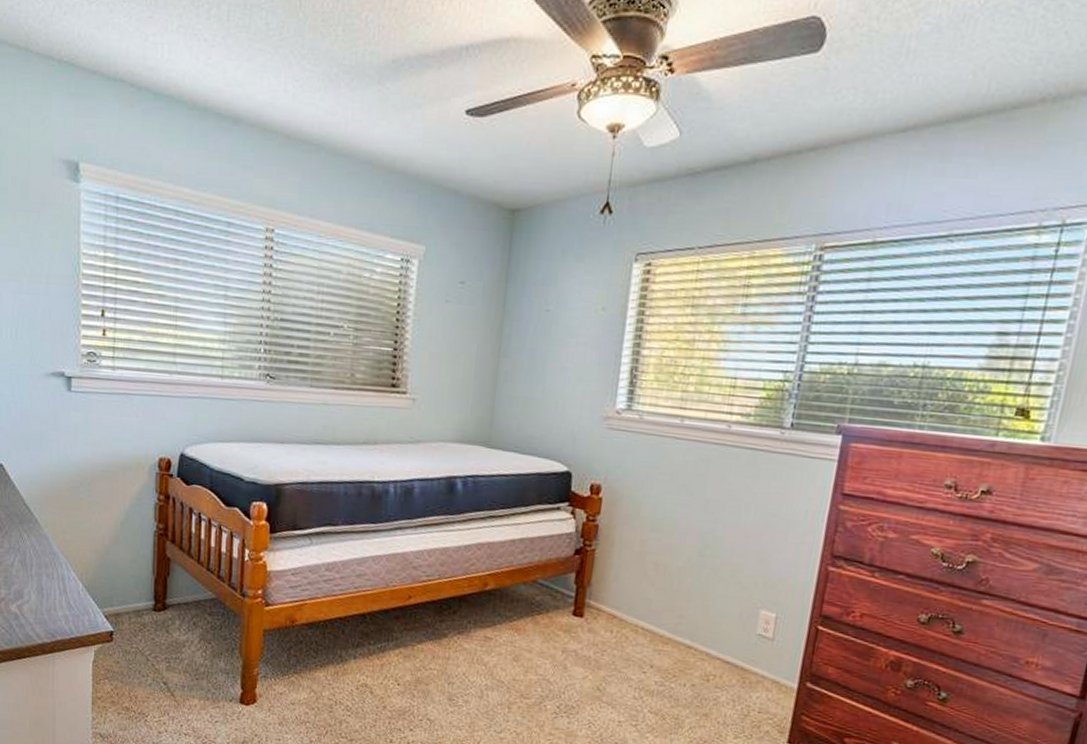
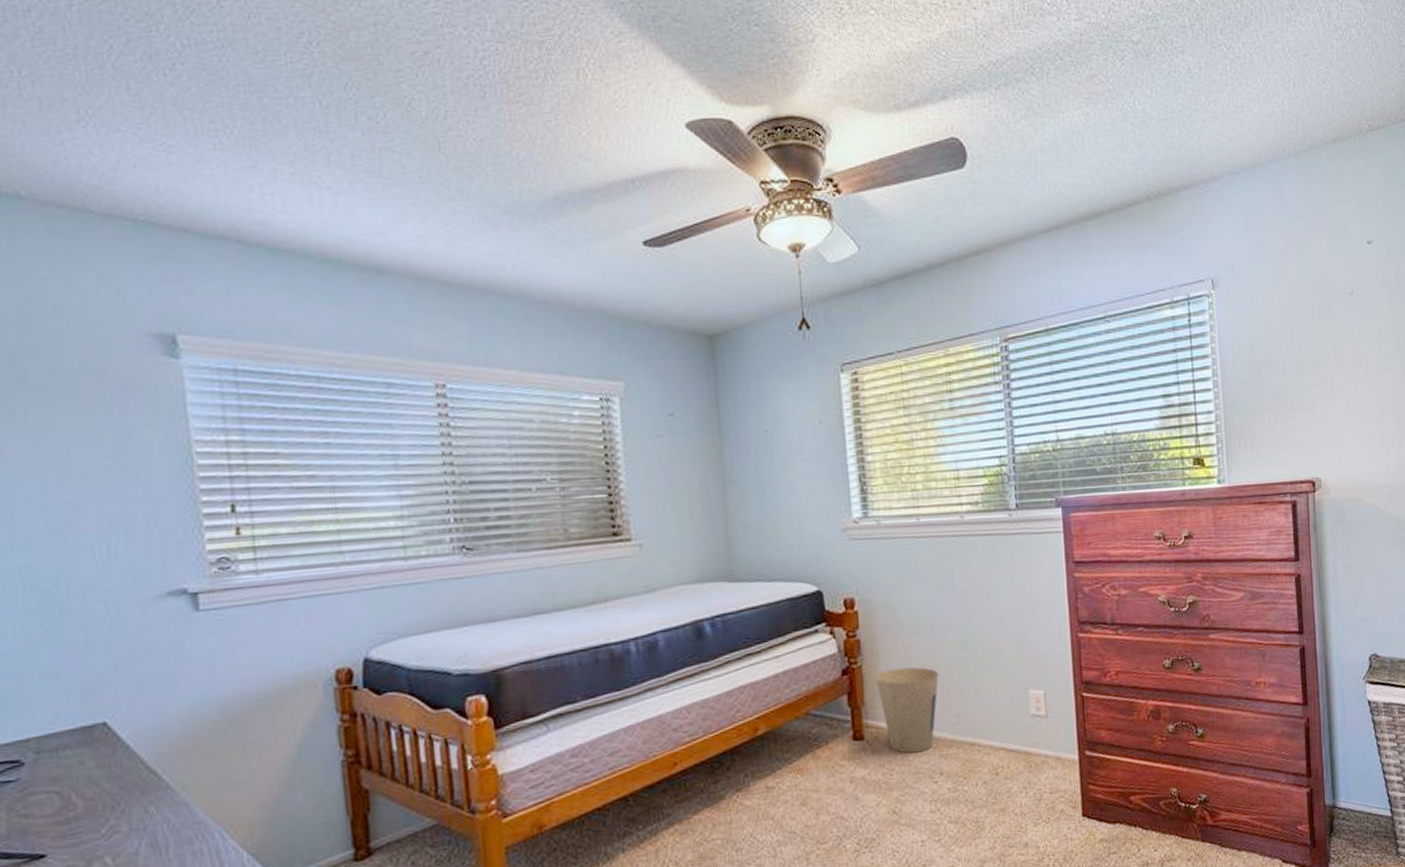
trash can: none [605,558,670,642] -> present [875,667,939,754]

